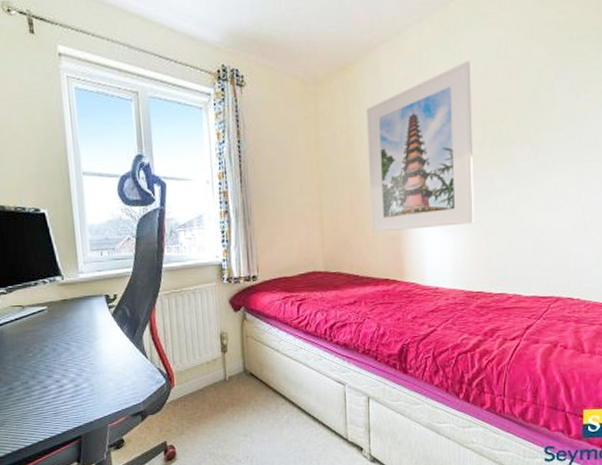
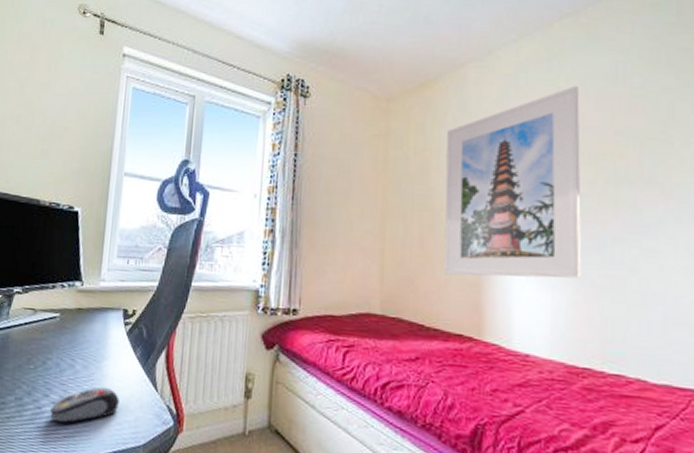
computer mouse: none [56,361,116,397] -> present [50,386,119,423]

